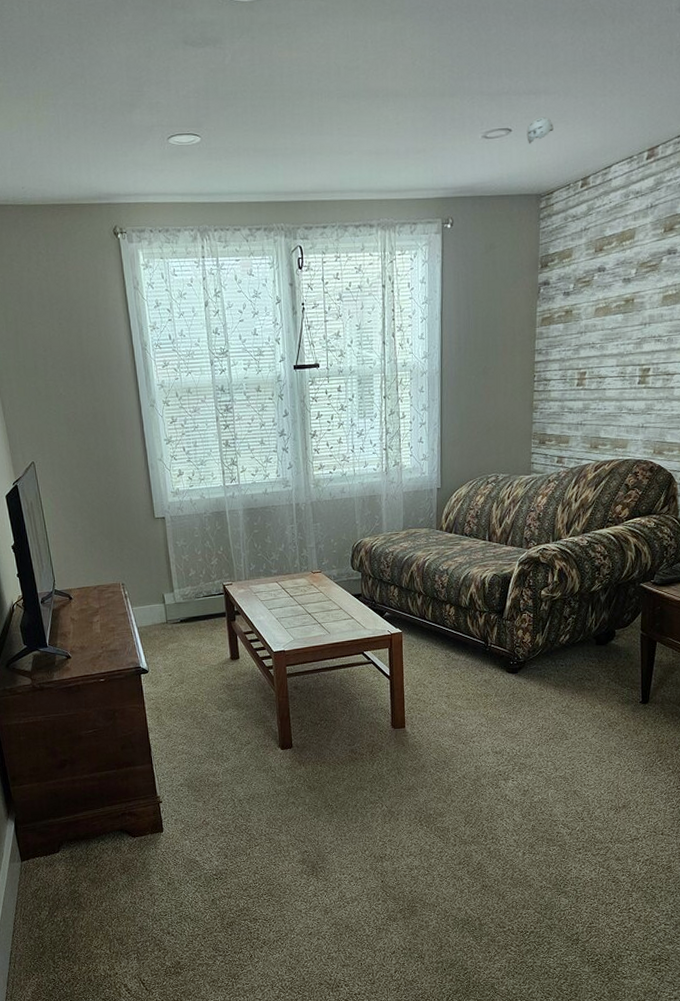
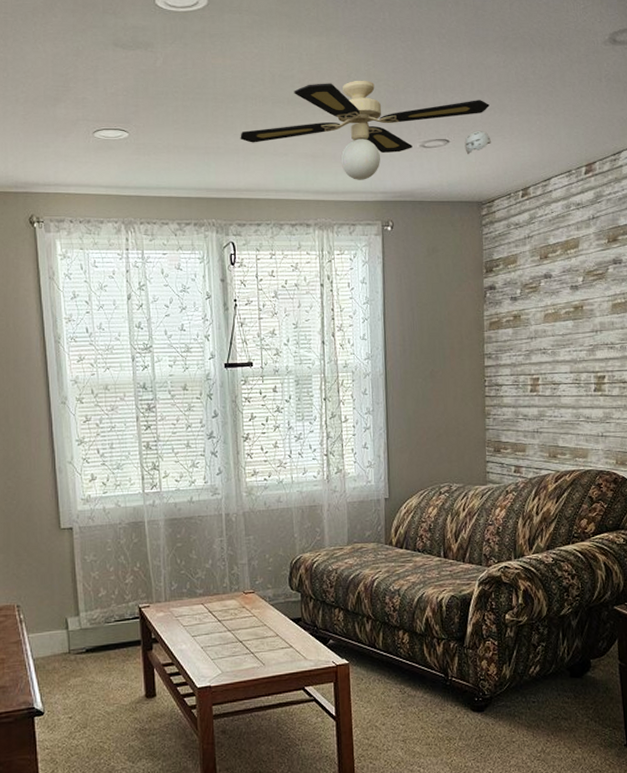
ceiling fan: none [306,67,554,177] -> present [240,80,490,180]

